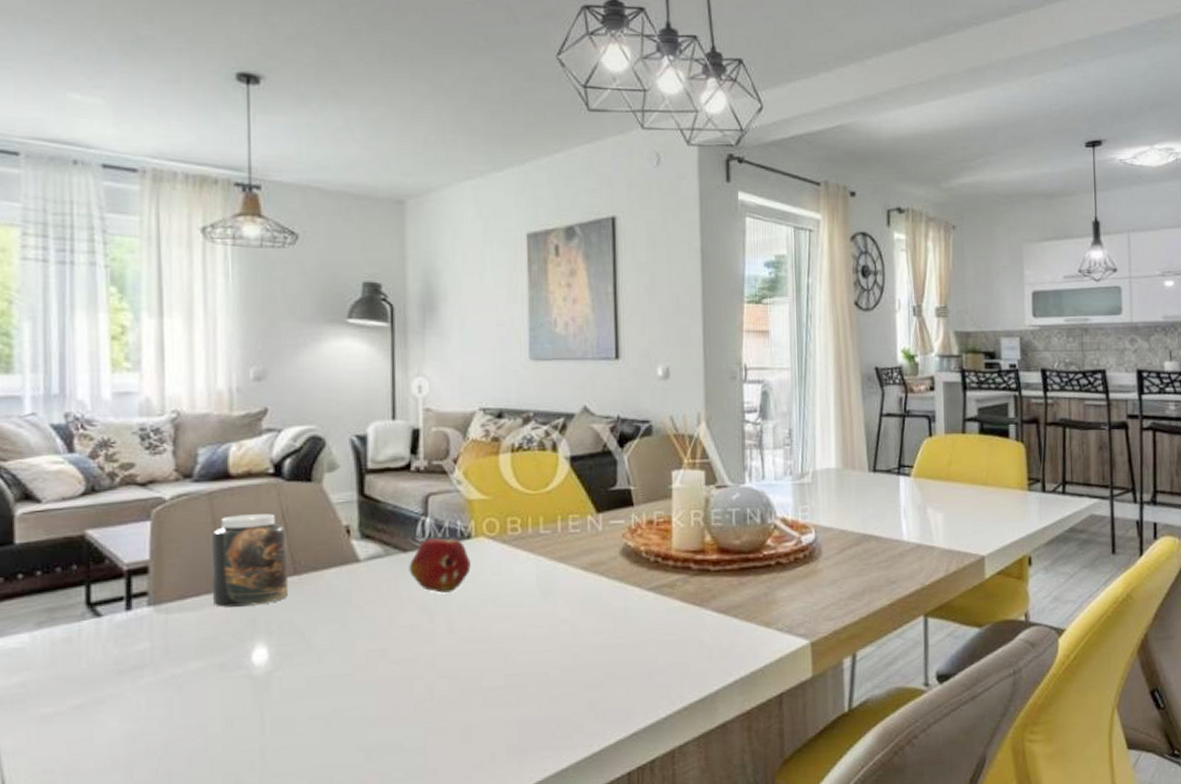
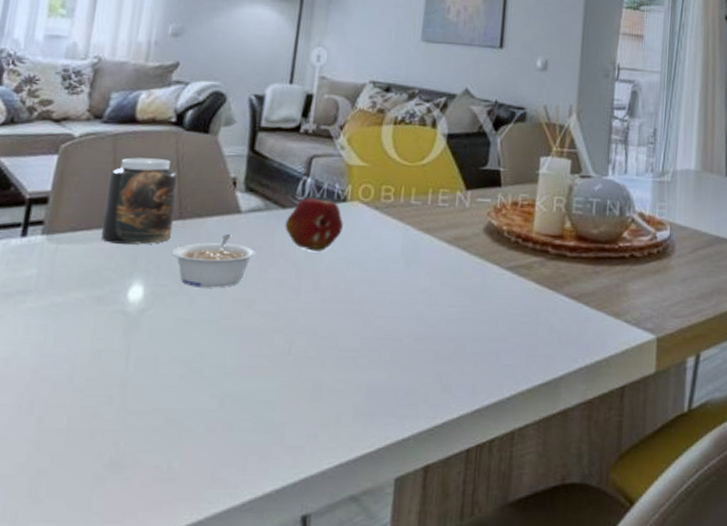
legume: none [291,585,383,643] -> present [171,234,257,288]

